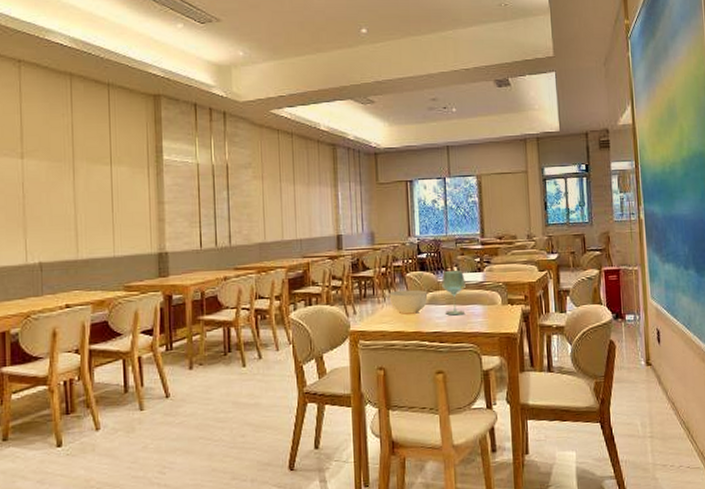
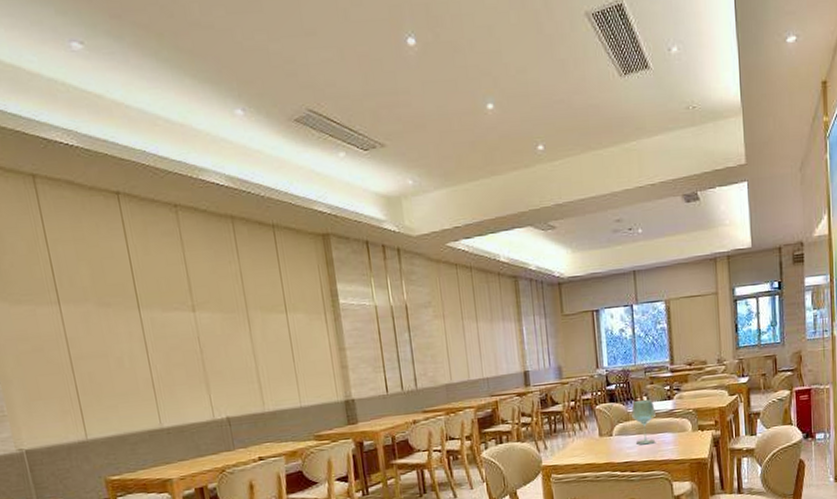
bowl: present [389,289,428,315] -> none [579,421,618,447]

